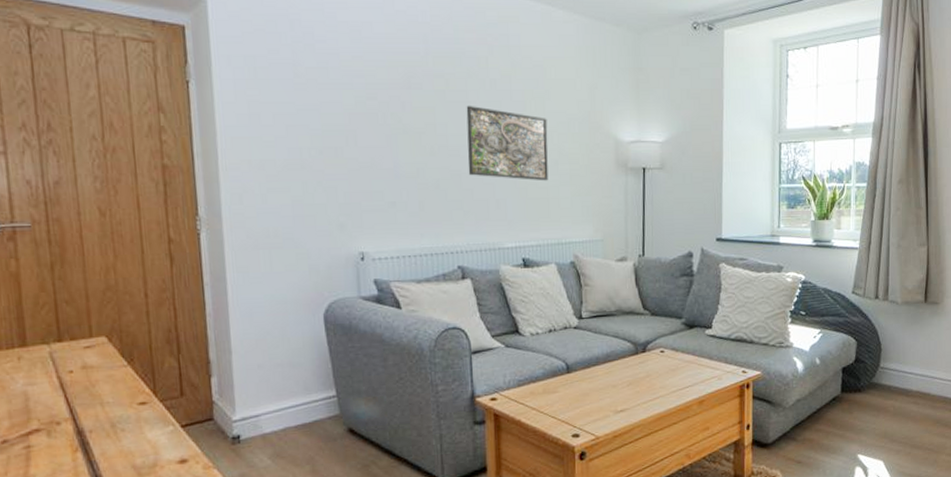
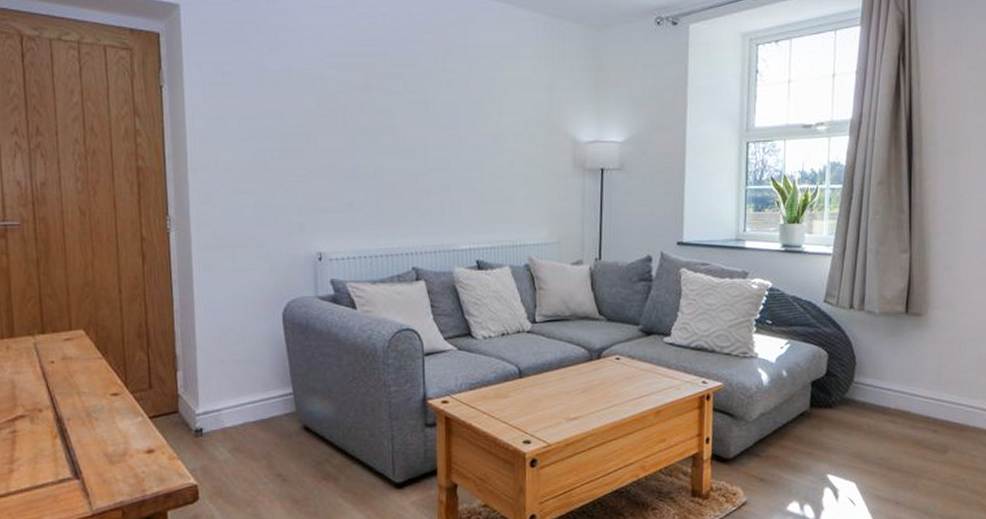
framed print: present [466,105,548,181] -> none [423,106,505,183]

